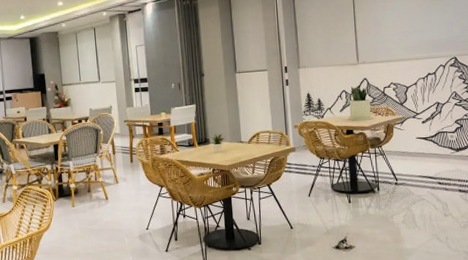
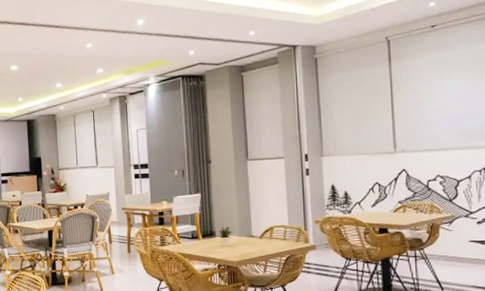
planter: present [348,85,373,121] -> none [381,177,413,218]

